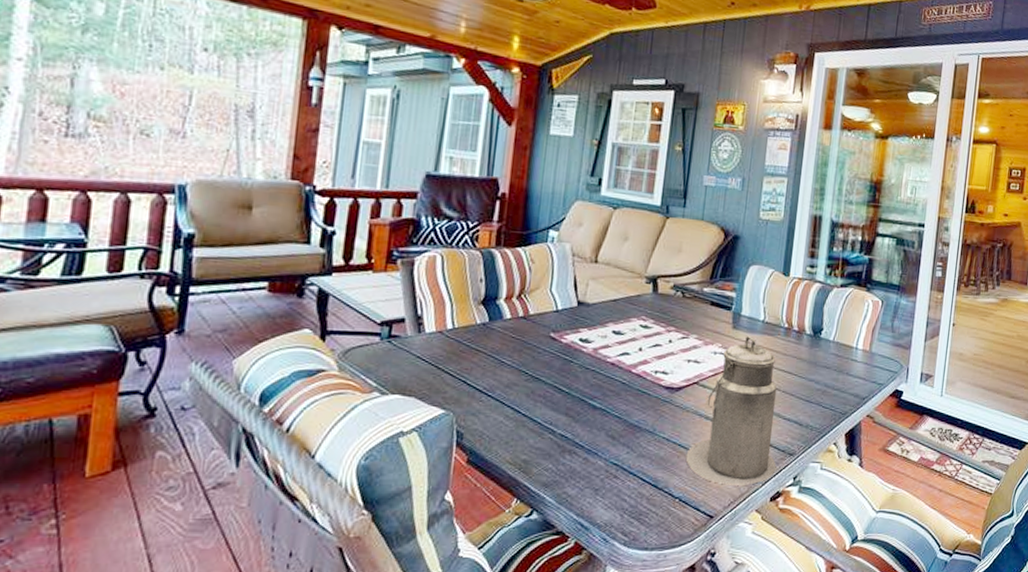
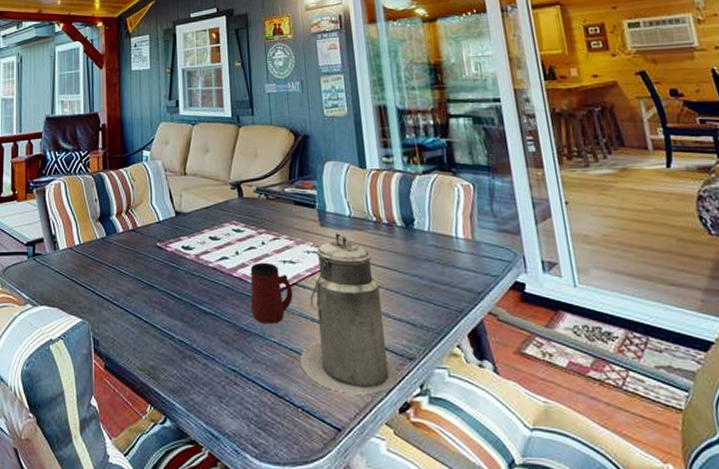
mug: none [645,360,692,421] -> present [250,262,293,324]

